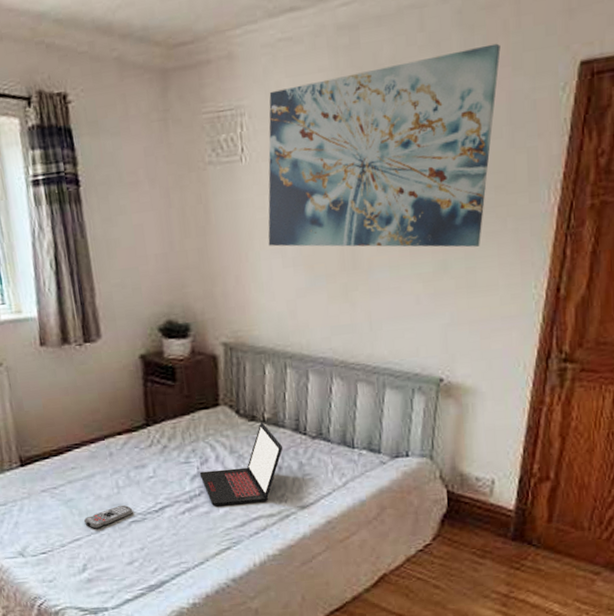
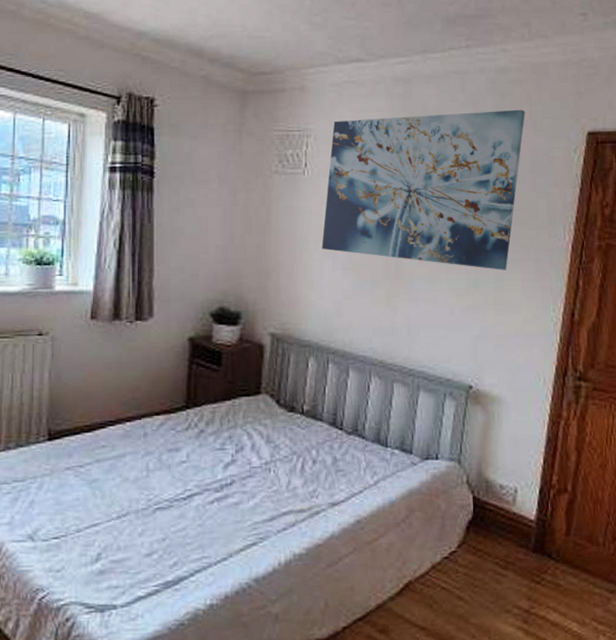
remote control: present [84,505,133,529] -> none [107,489,160,514]
laptop: present [199,422,283,507] -> none [233,414,319,498]

